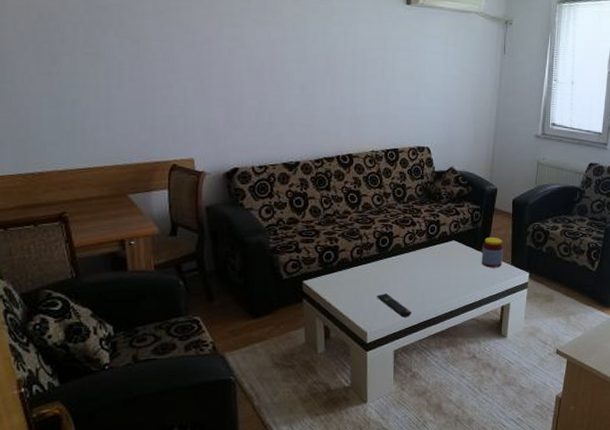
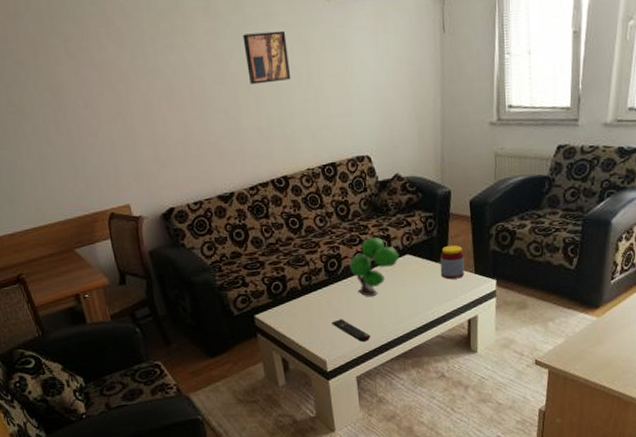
wall art: none [327,23,368,70] -> present [242,30,291,85]
plant: none [400,220,446,275] -> present [350,237,399,296]

